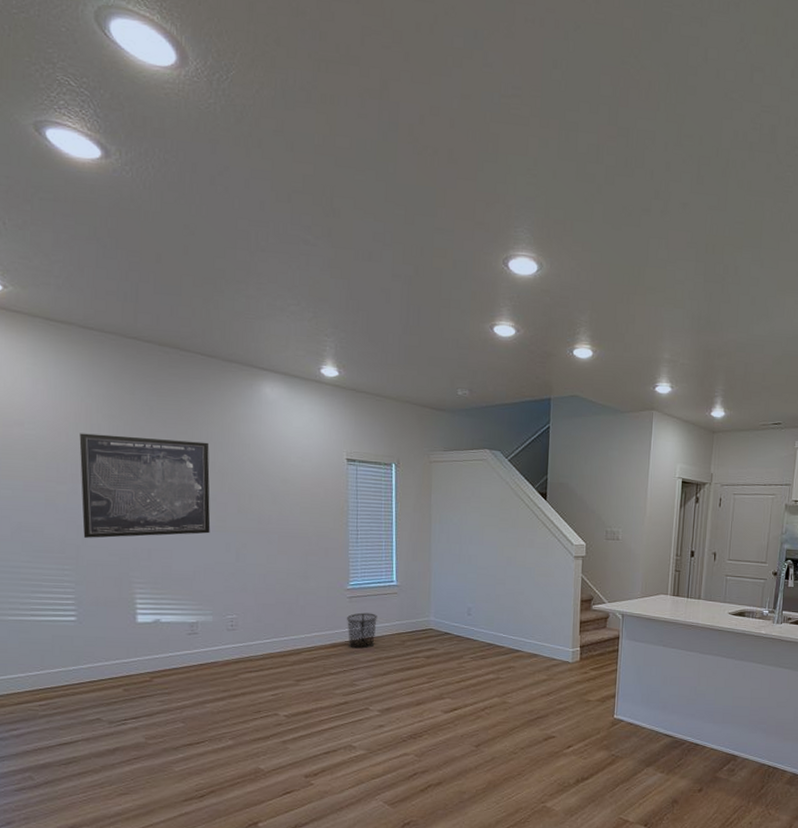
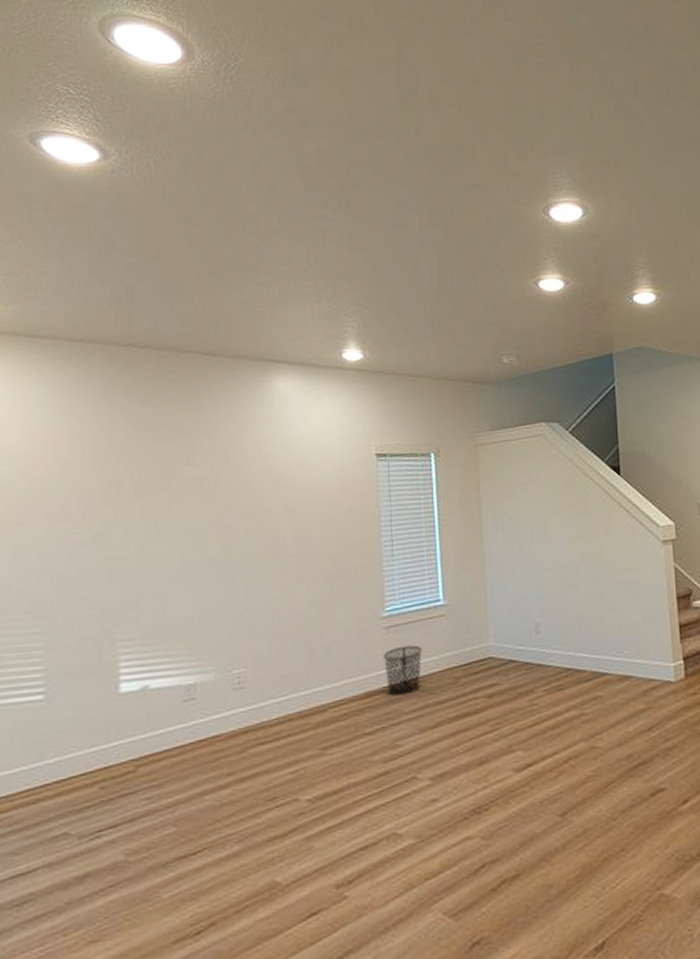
wall art: present [79,433,211,538] -> none [58,454,213,590]

